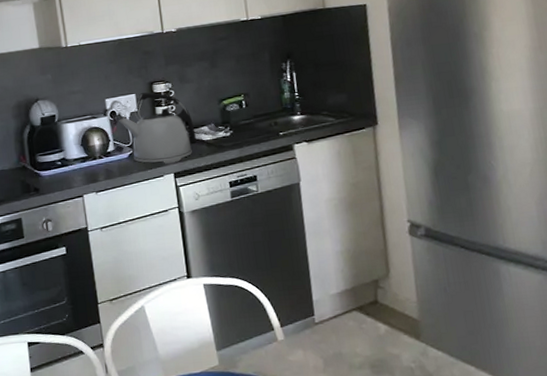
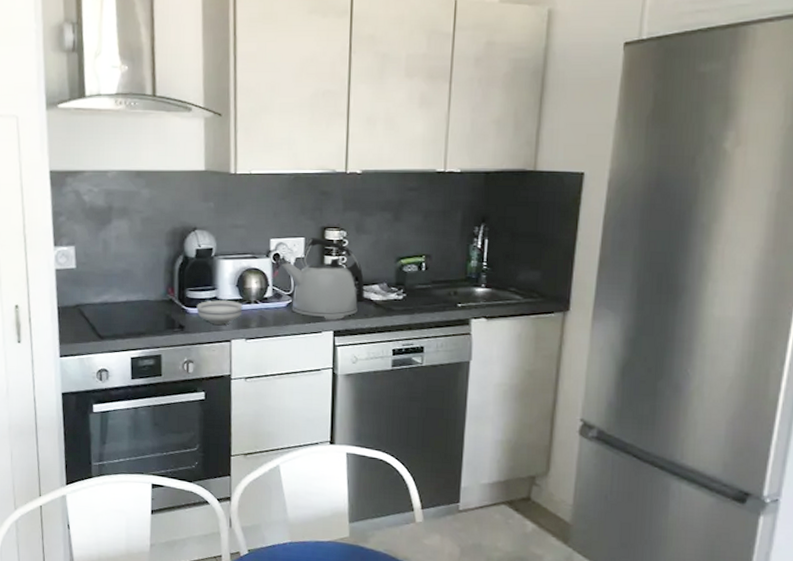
bowl: none [47,159,90,183] -> present [196,300,243,325]

